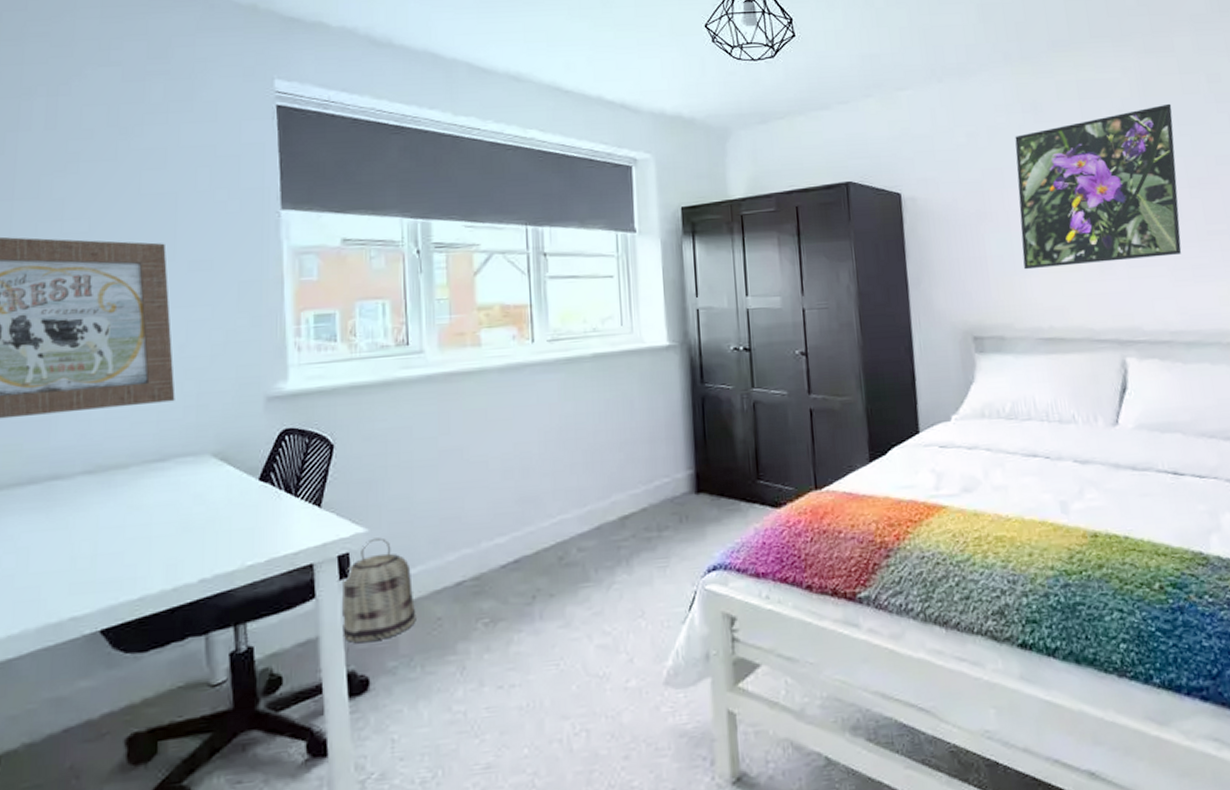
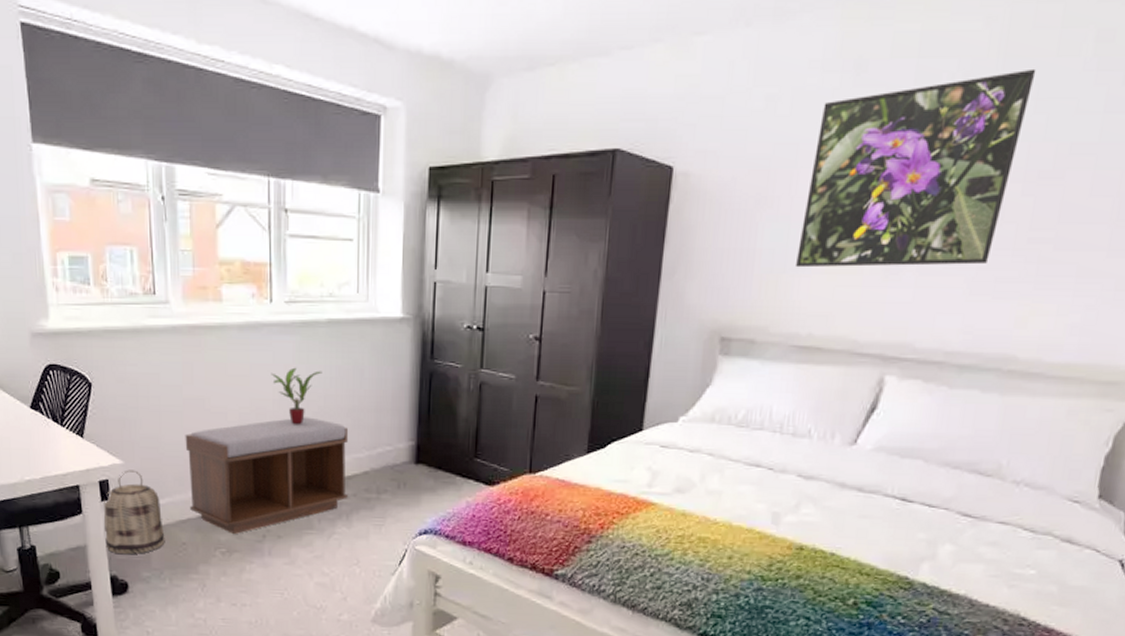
bench: none [440,456,626,599] -> present [185,417,349,534]
potted plant: none [535,405,590,467] -> present [271,367,322,425]

